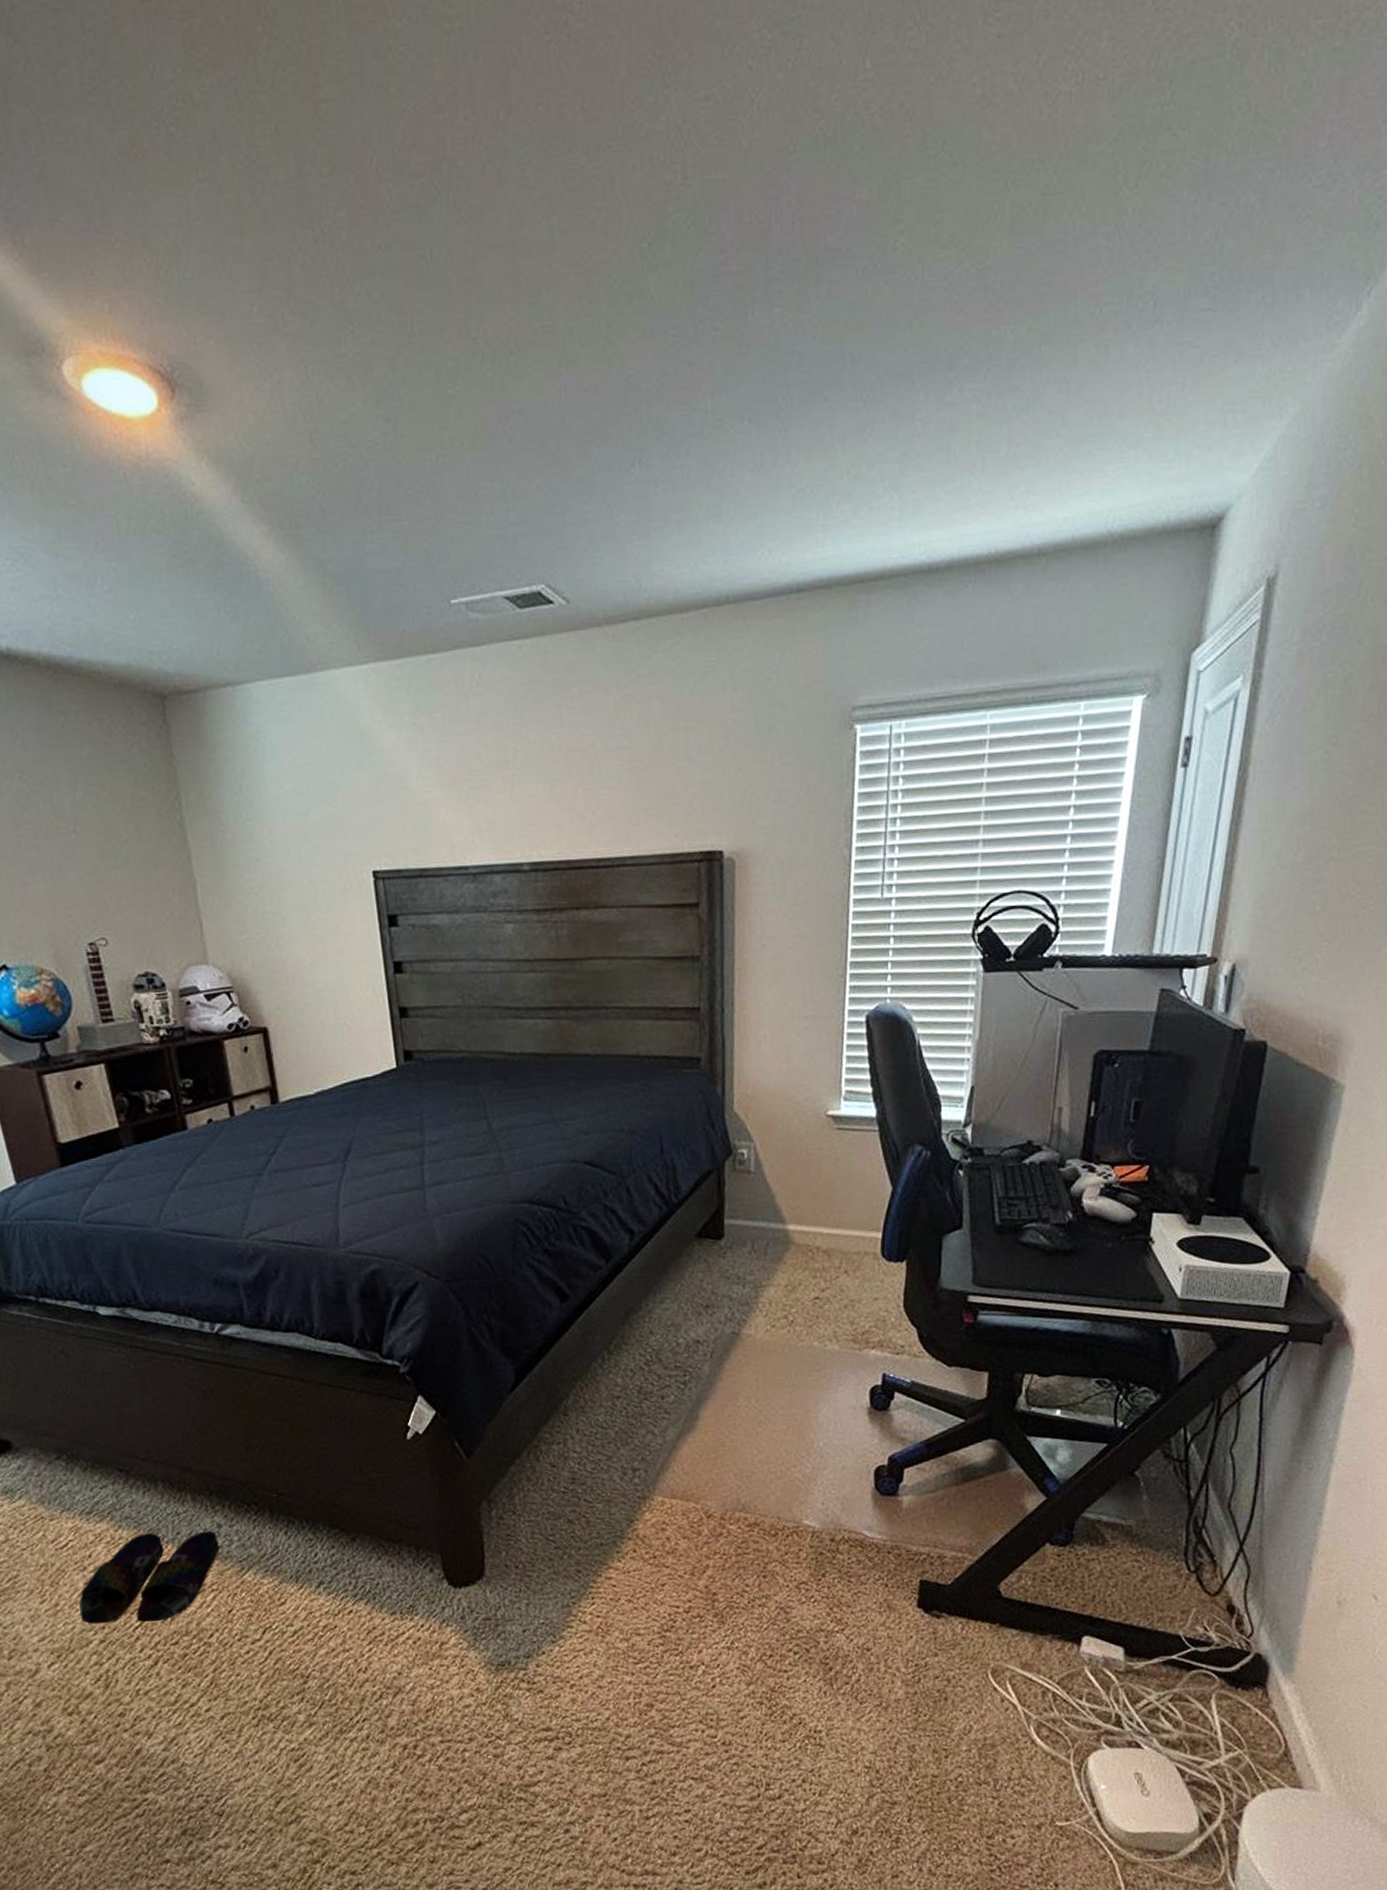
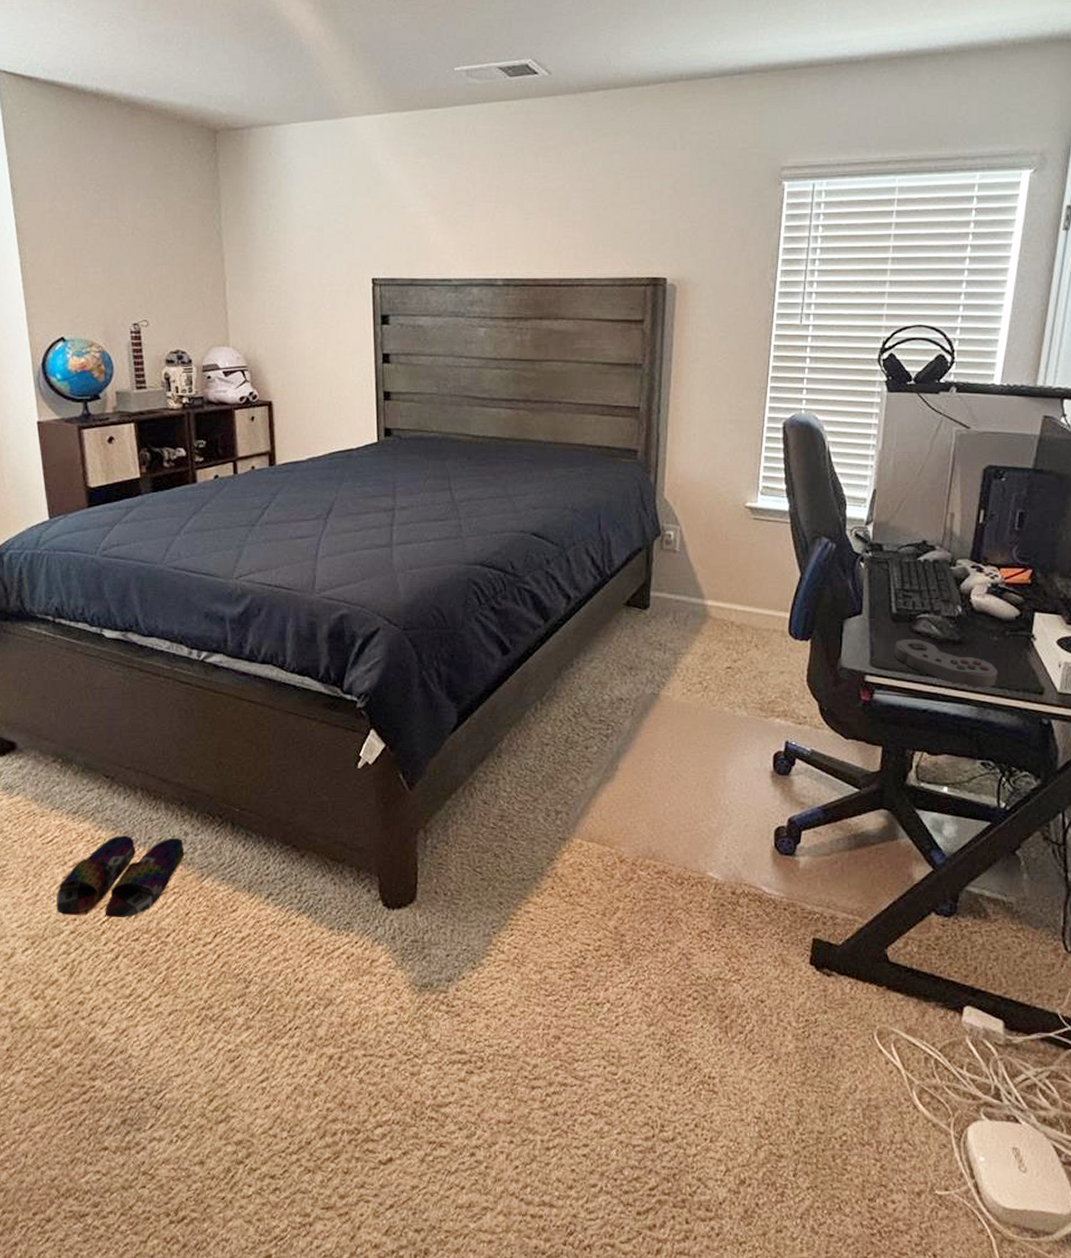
control: none [999,1251,1113,1301] -> present [894,638,998,688]

